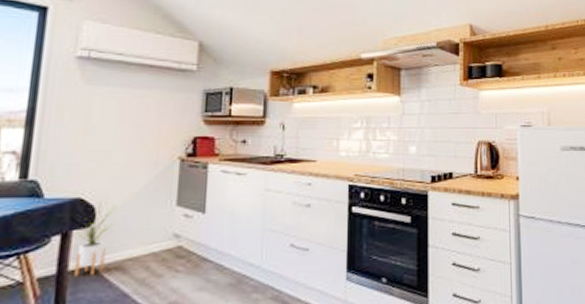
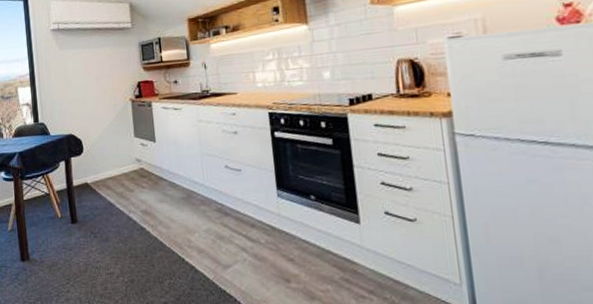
house plant: present [74,202,116,277] -> none [74,137,96,191]

